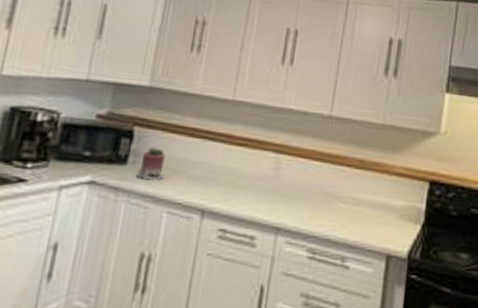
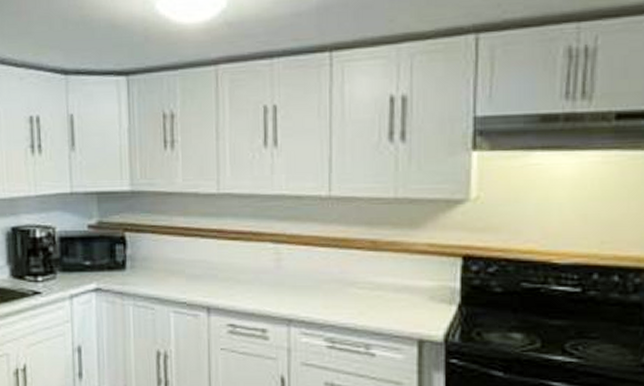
succulent planter: present [135,146,166,182] -> none [136,250,164,284]

